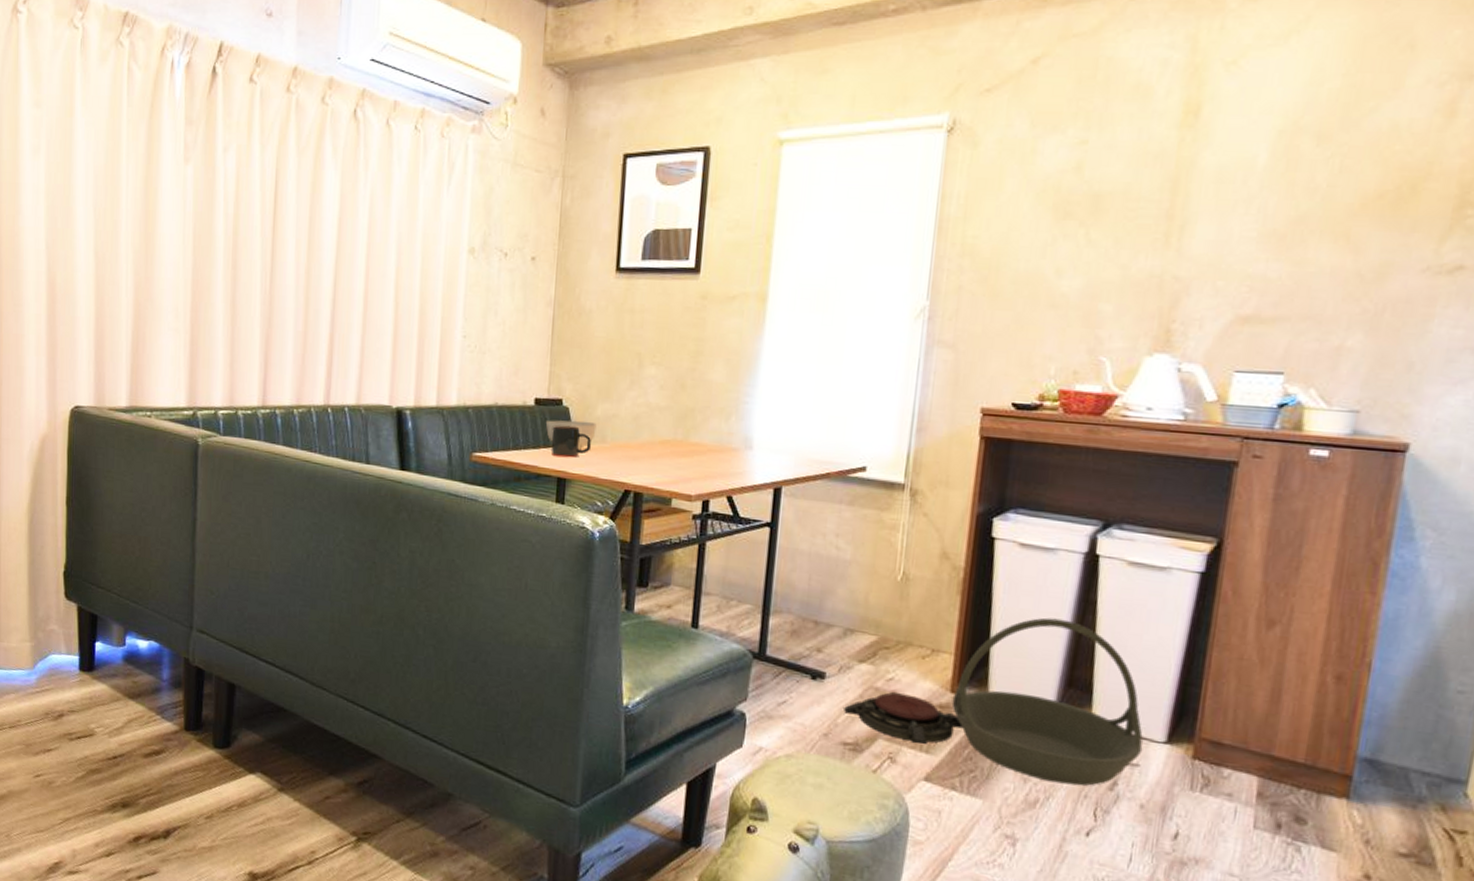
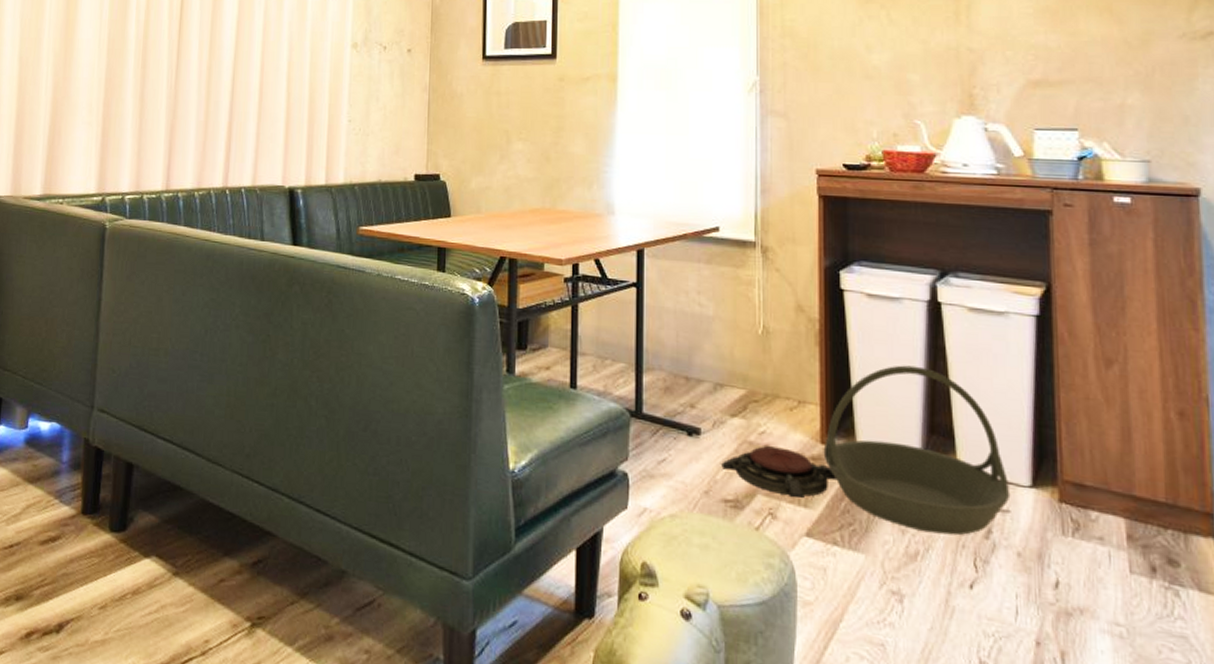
bowl: present [545,420,597,450] -> none [425,193,472,221]
mug: present [550,425,592,458] -> none [431,198,468,229]

